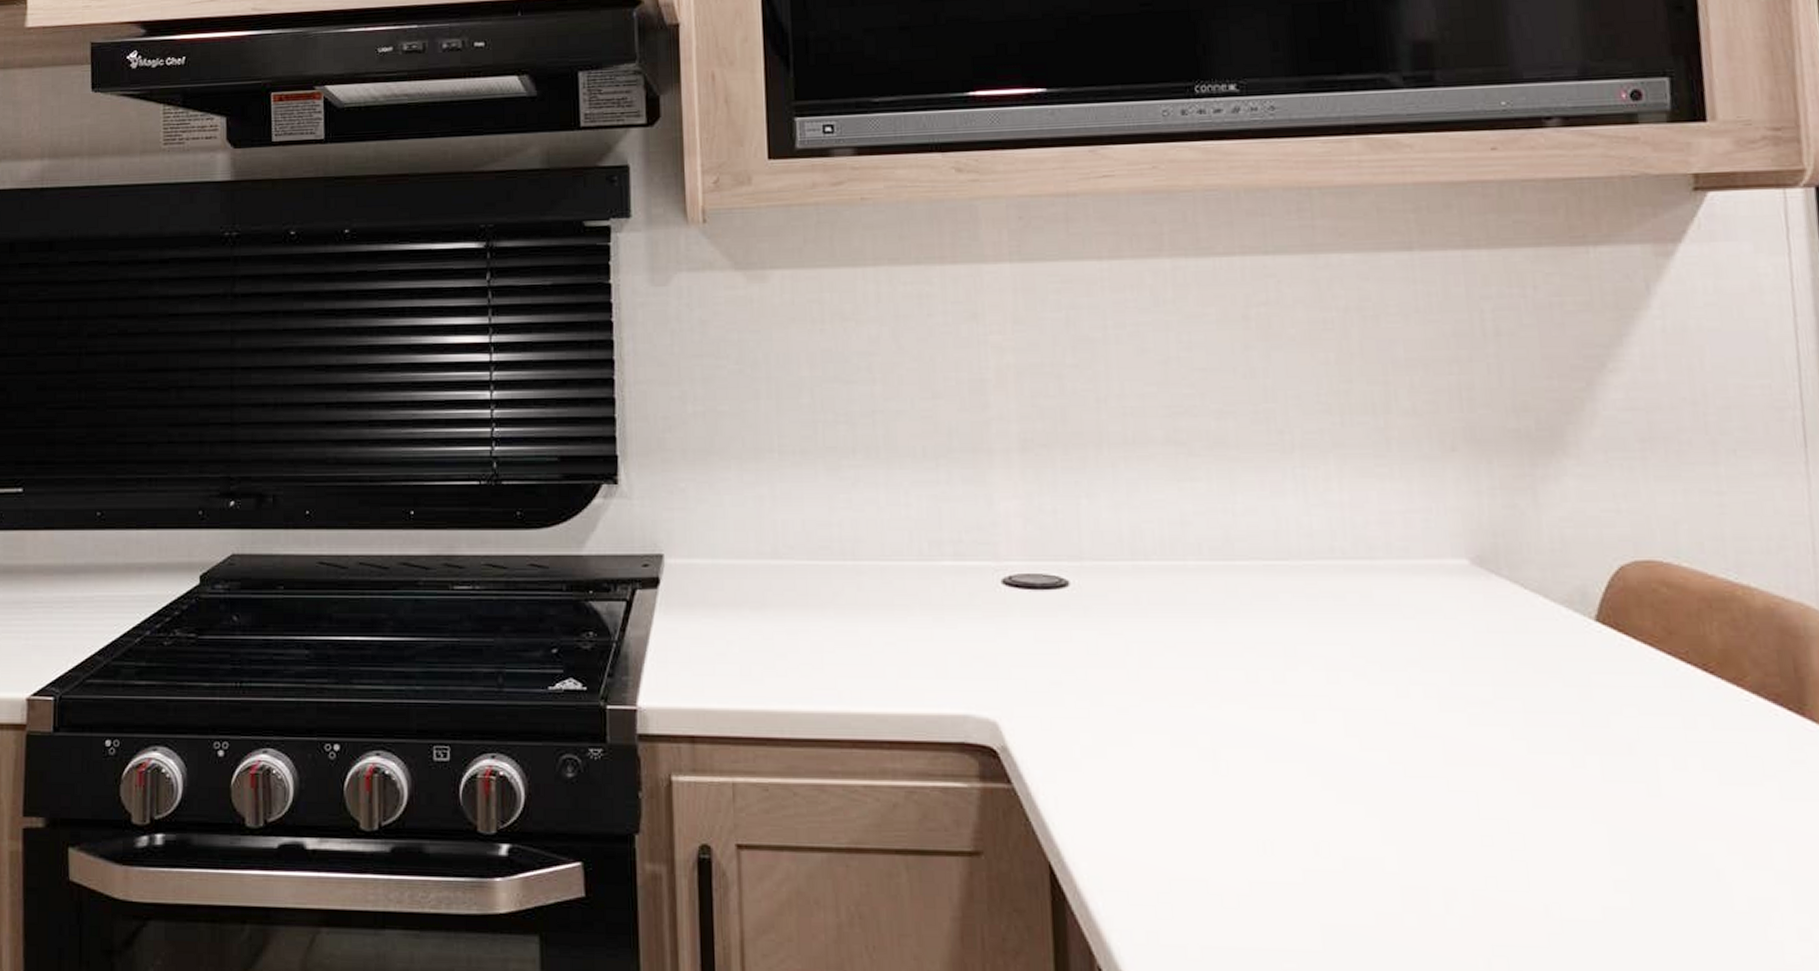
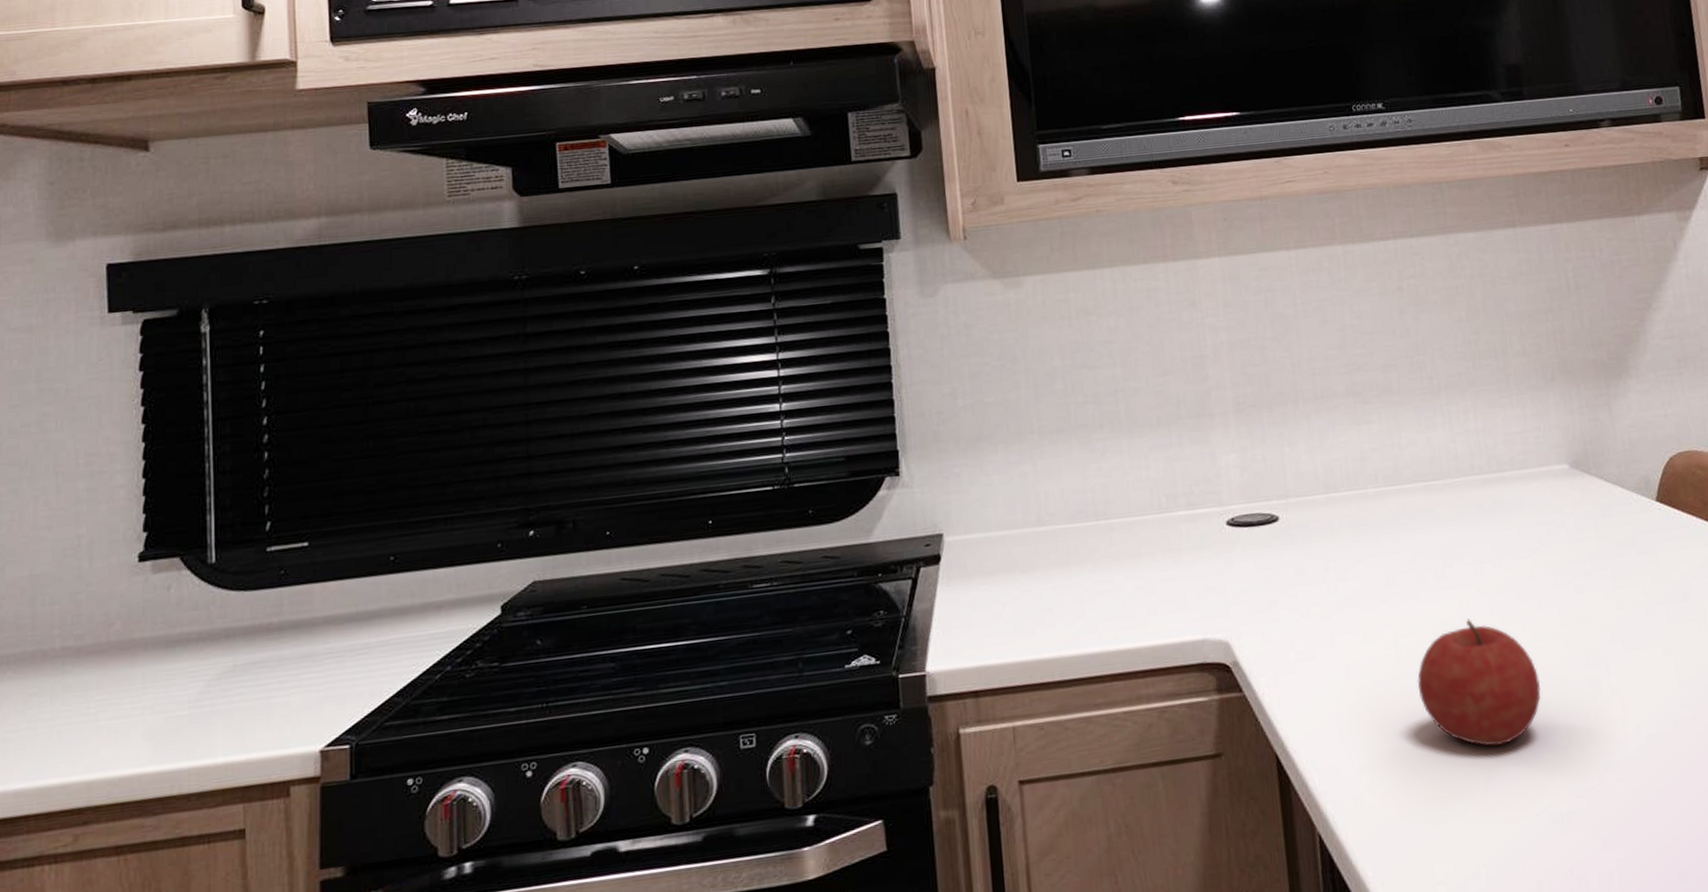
fruit: none [1239,737,1411,901] -> present [1417,618,1541,747]

